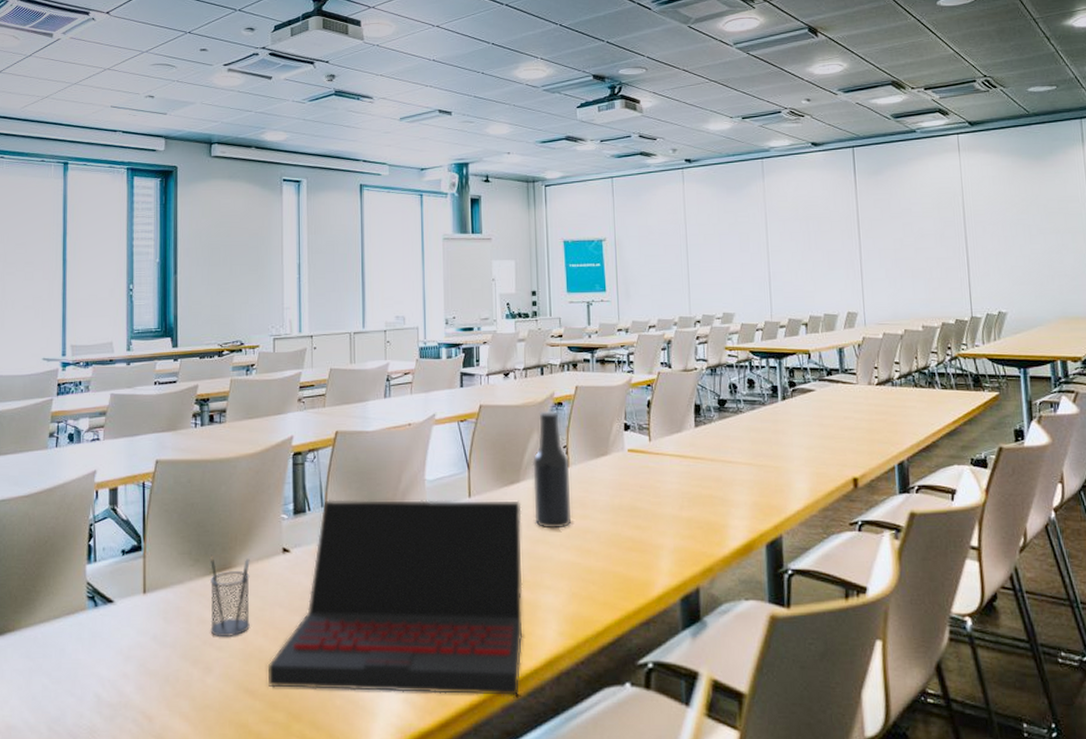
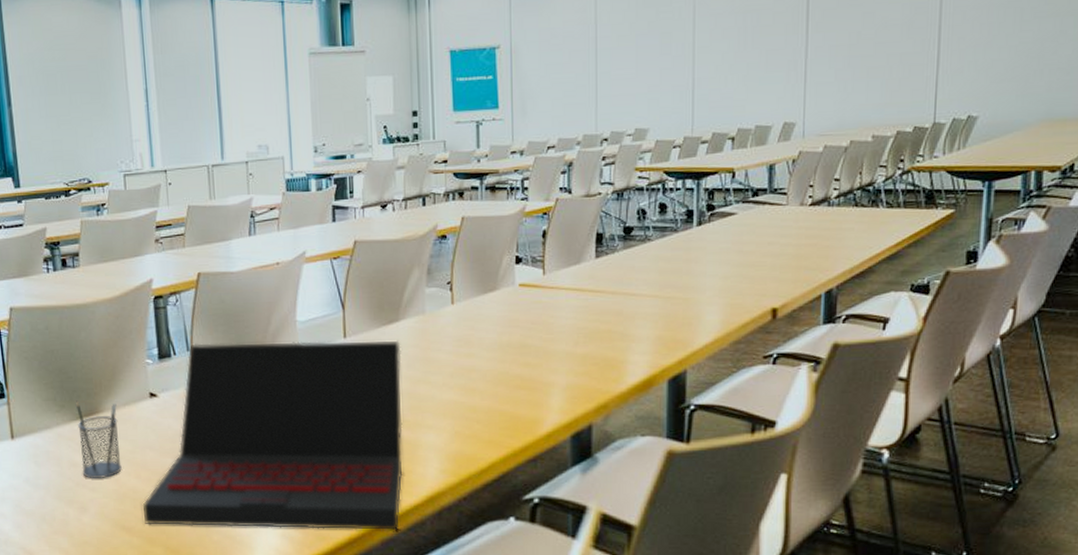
beer bottle: present [531,410,572,529] -> none [412,244,456,368]

